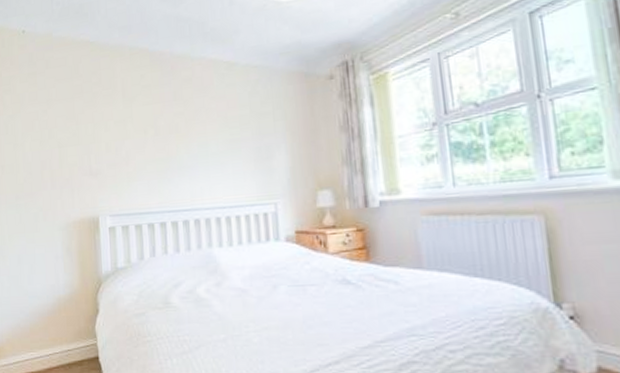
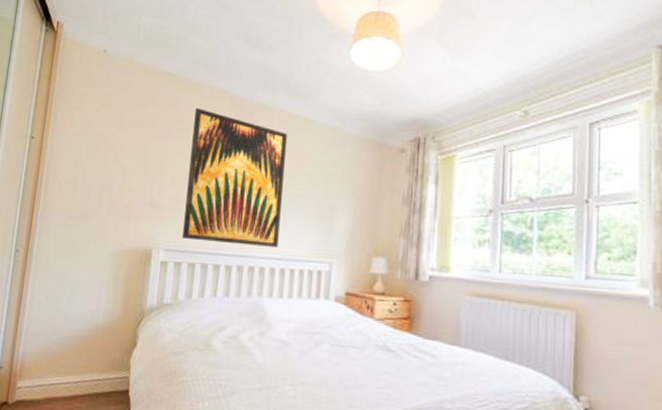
wall art: none [118,70,220,202] -> present [182,107,288,247]

